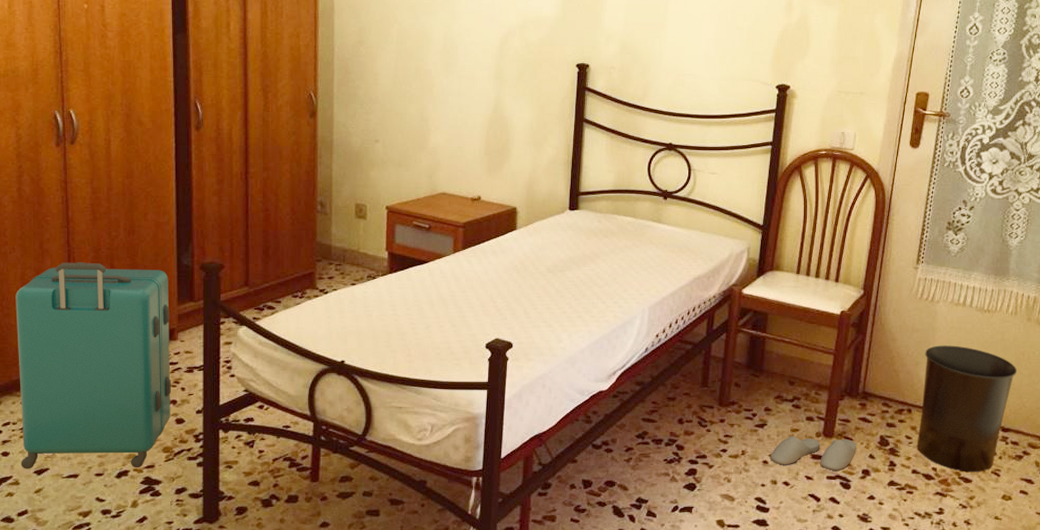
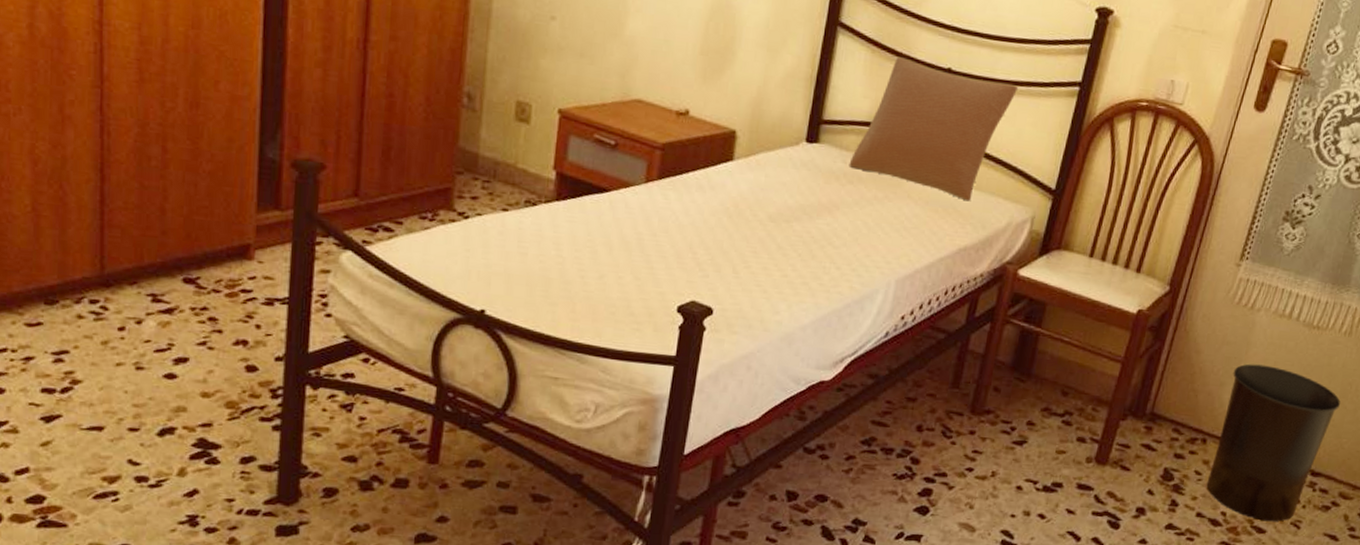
suitcase: present [15,262,172,469] -> none [20,136,245,426]
pillow: none [603,139,724,241] -> present [849,57,1018,202]
slippers: present [769,435,857,472] -> none [1025,458,1134,507]

